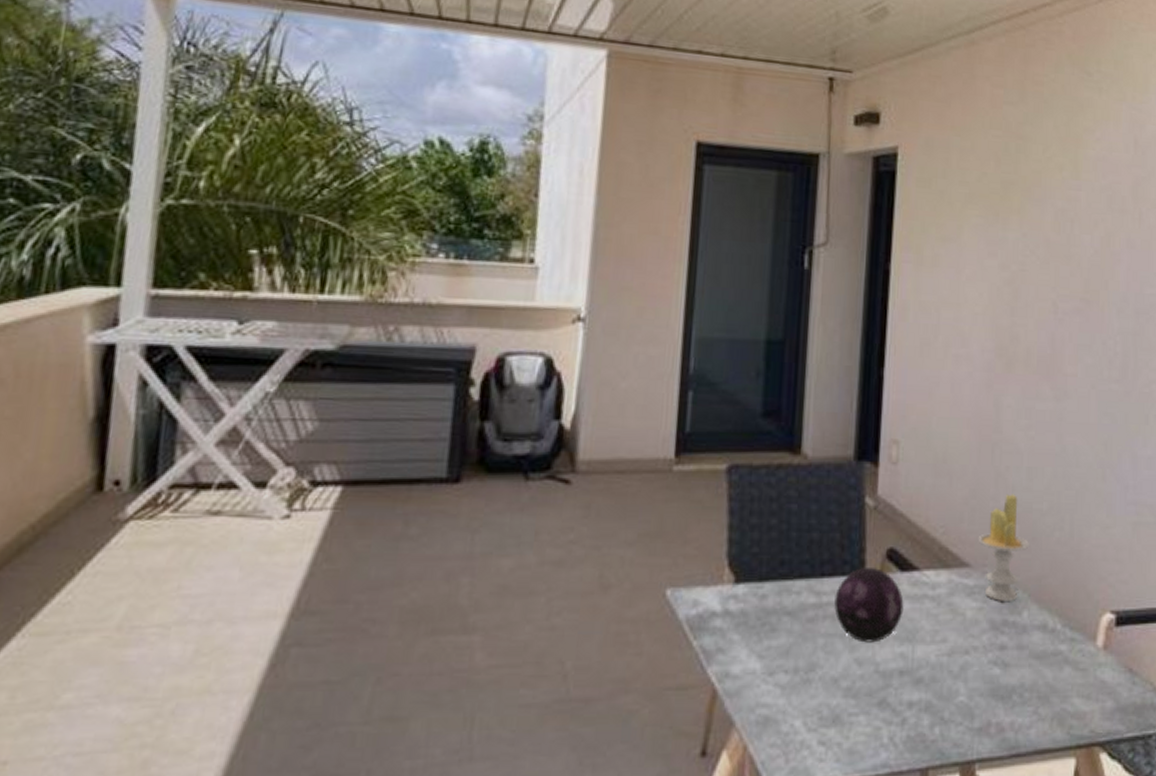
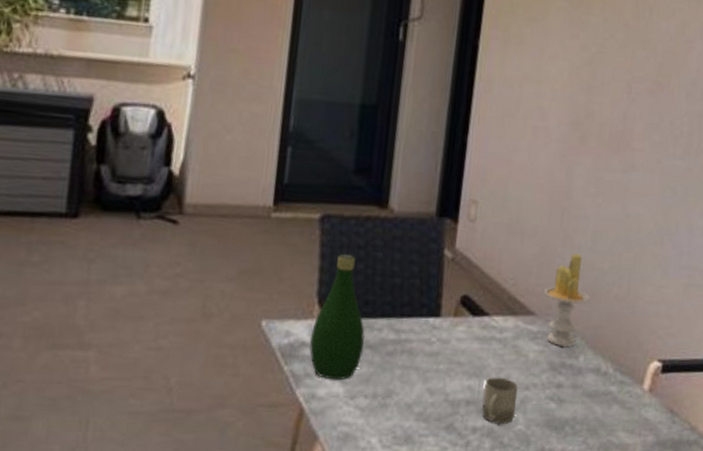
bottle: none [721,507,782,655] -> present [309,253,365,381]
decorative orb: present [834,568,904,643] -> none [411,311,474,376]
cup: none [918,641,957,696] -> present [482,377,519,424]

